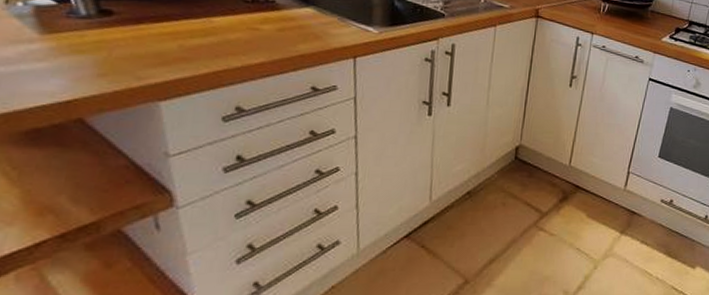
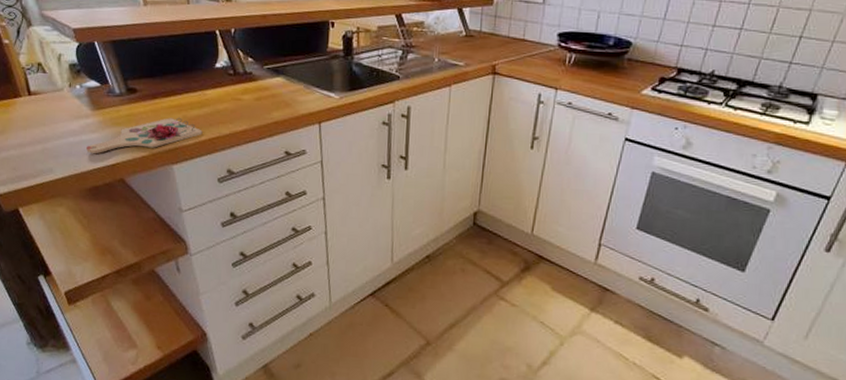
cutting board: none [26,46,205,87] -> present [86,117,203,153]

